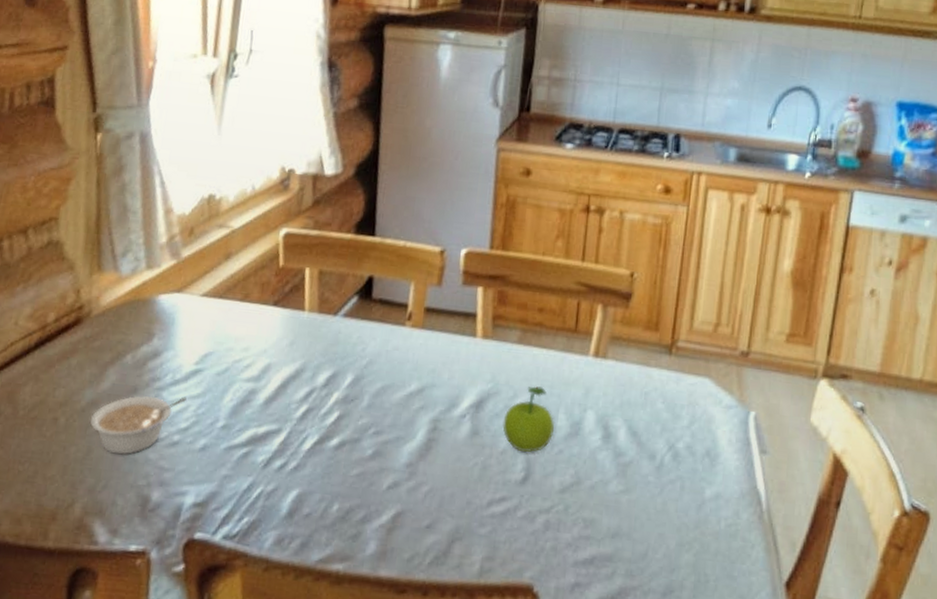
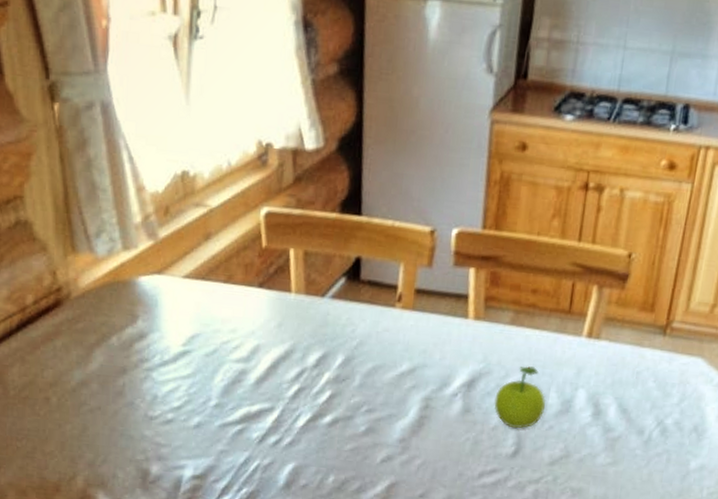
legume: present [90,396,187,455] -> none [82,376,177,432]

